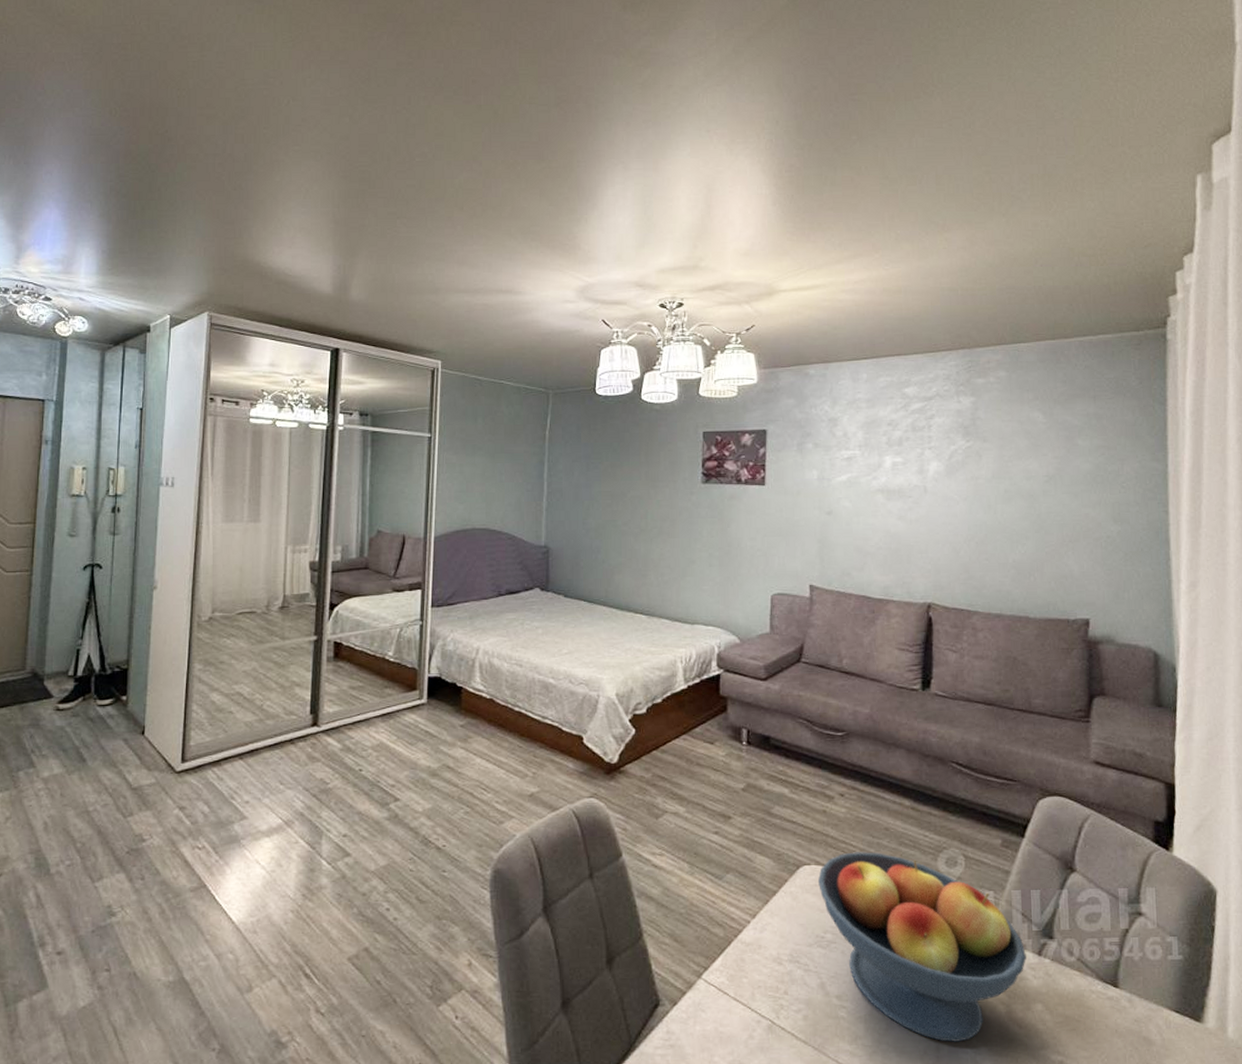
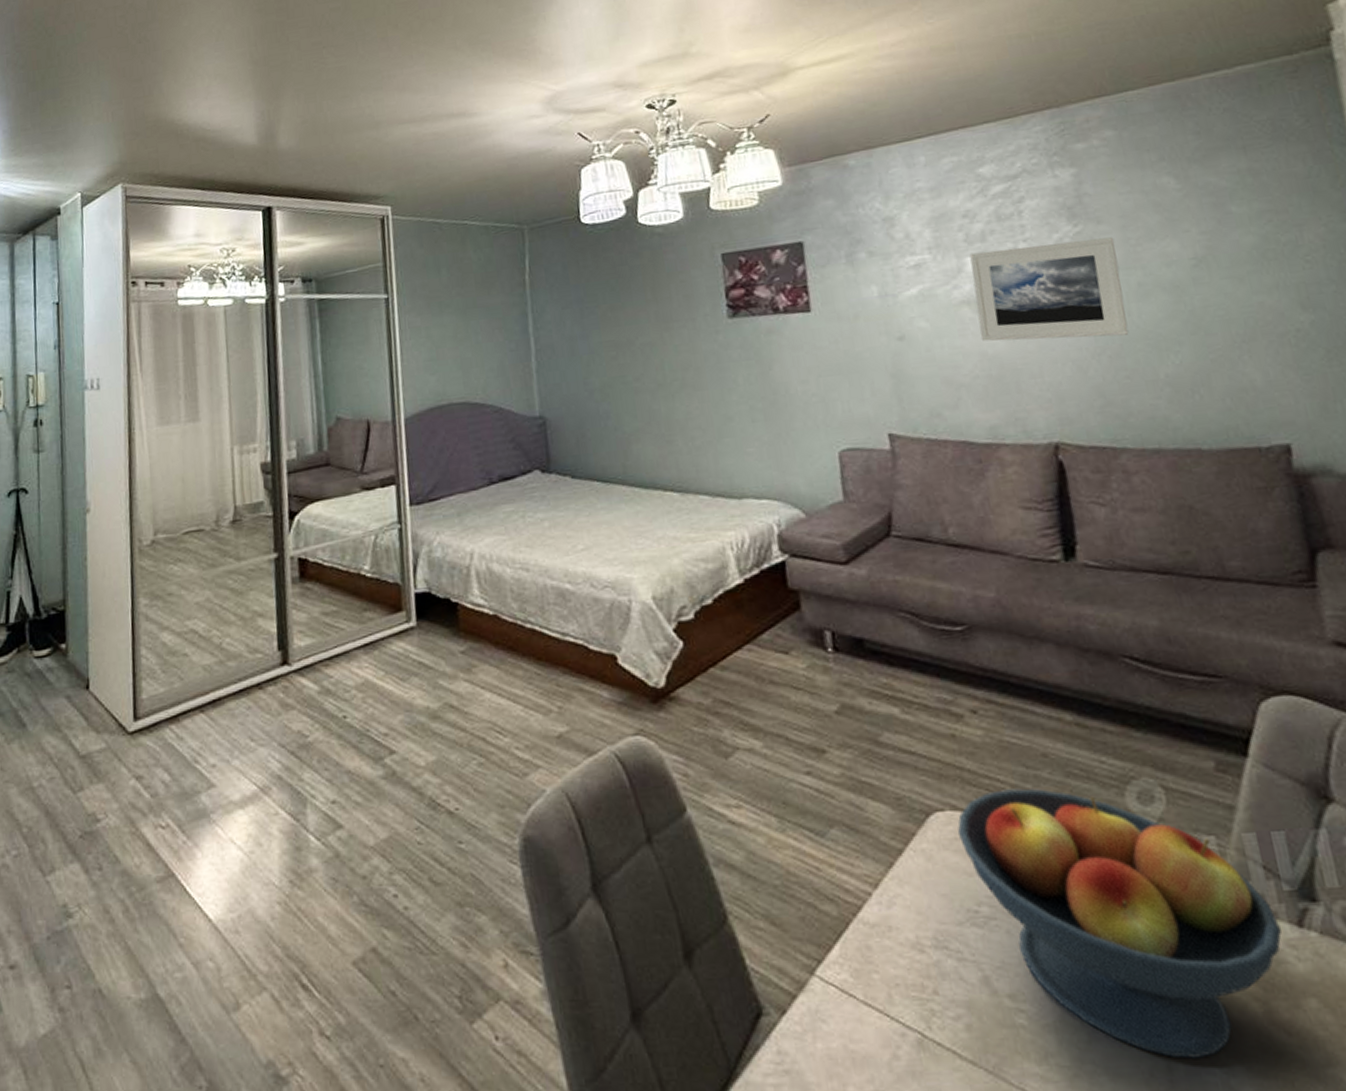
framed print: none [887,453,994,528] -> present [969,237,1129,342]

